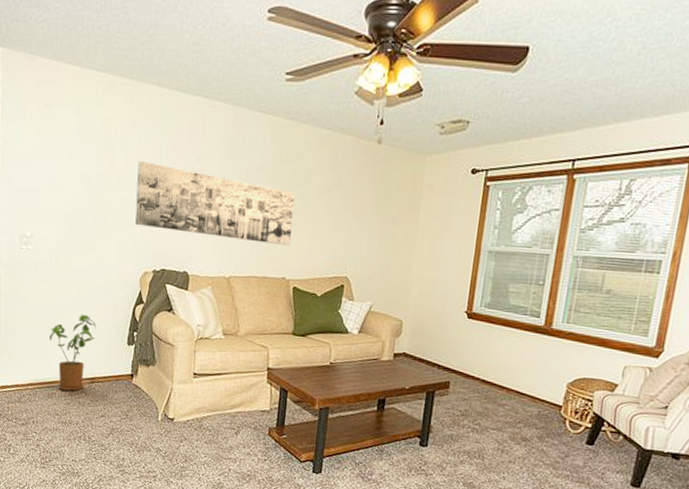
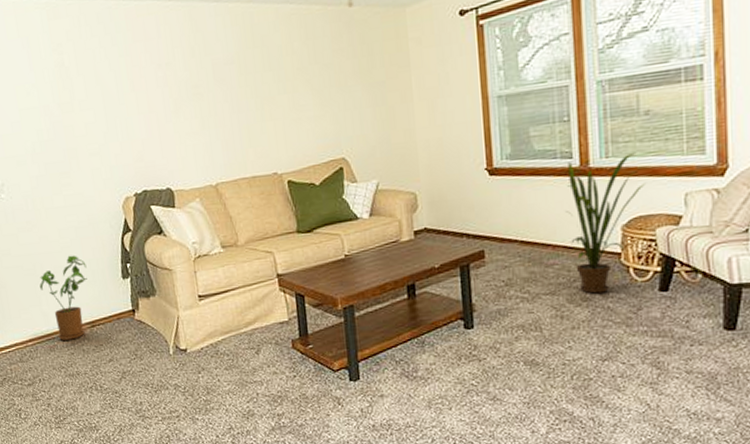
wall art: present [135,160,295,246] -> none [97,78,276,150]
house plant: none [522,321,594,437] -> present [565,152,645,294]

